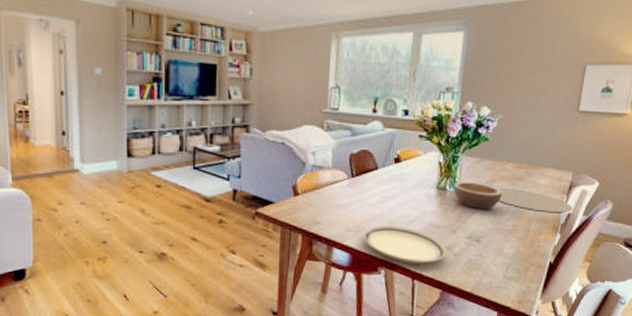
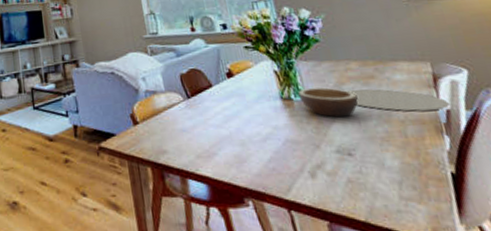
plate: present [362,225,447,264] -> none [215,146,319,191]

